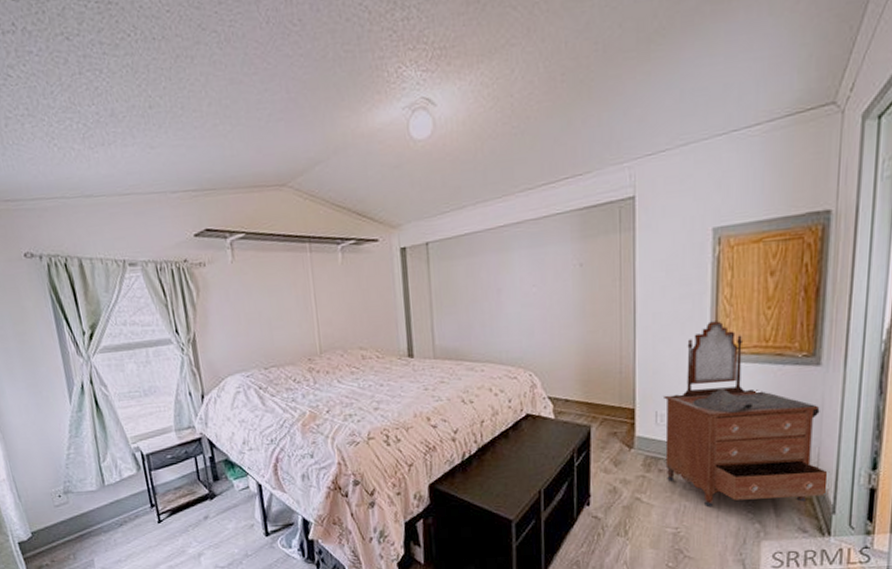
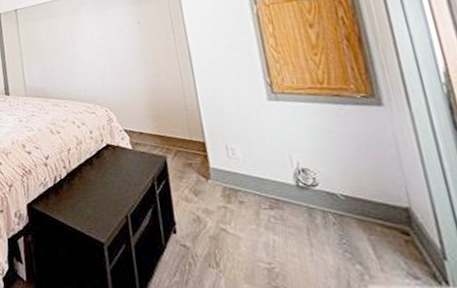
dresser: present [664,321,830,508] -> none [231,66,432,244]

